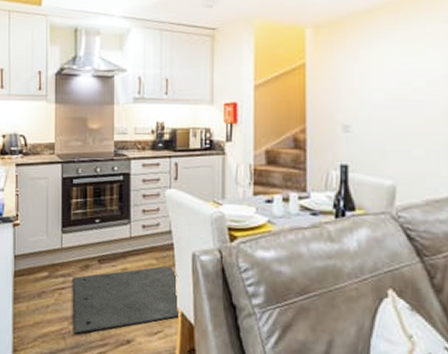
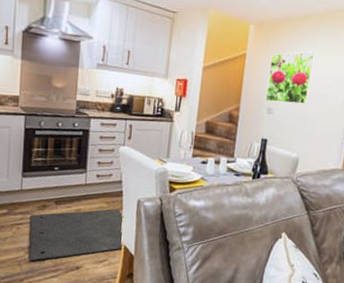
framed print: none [337,48,397,117] -> present [265,51,316,105]

